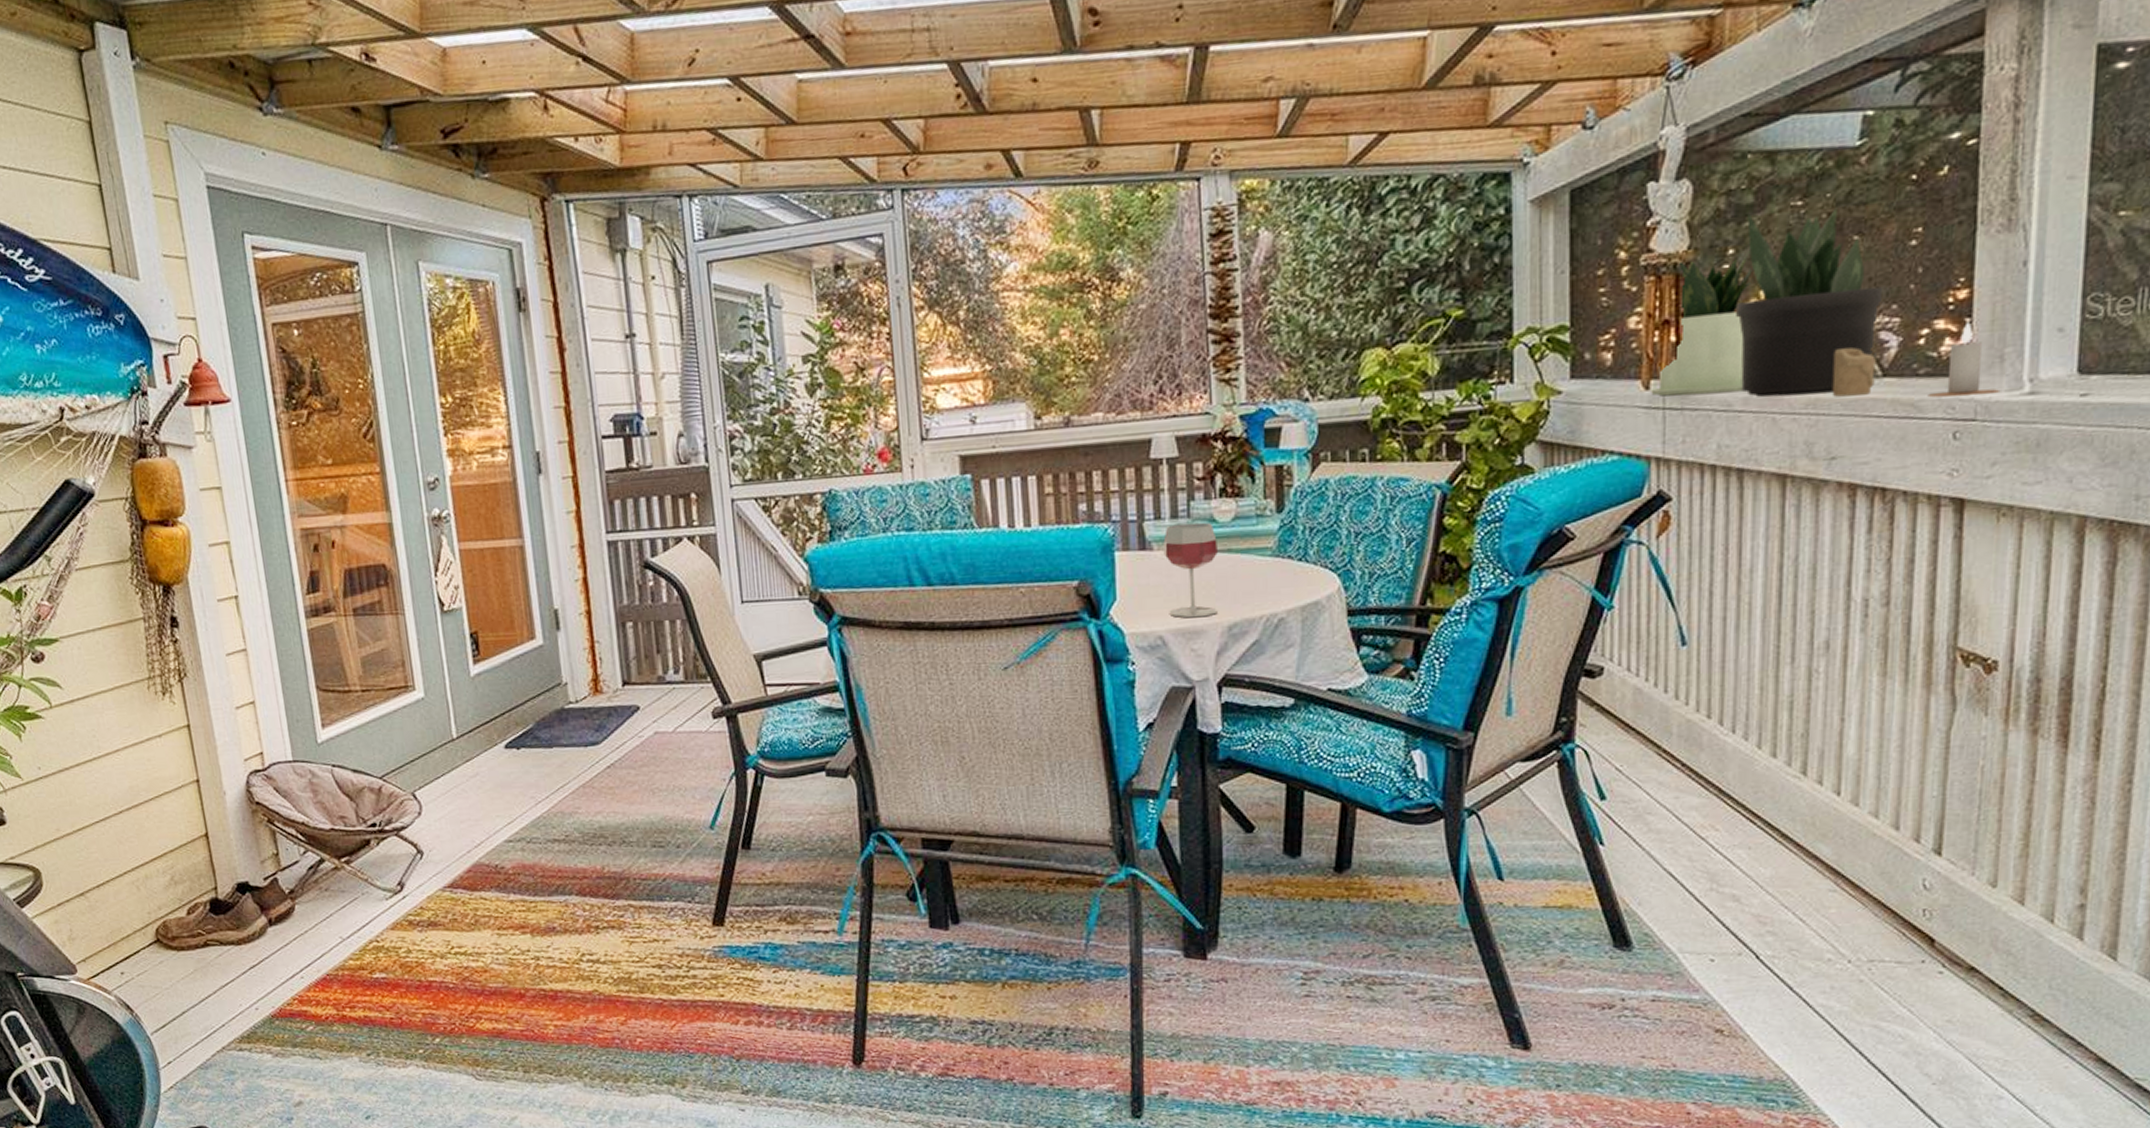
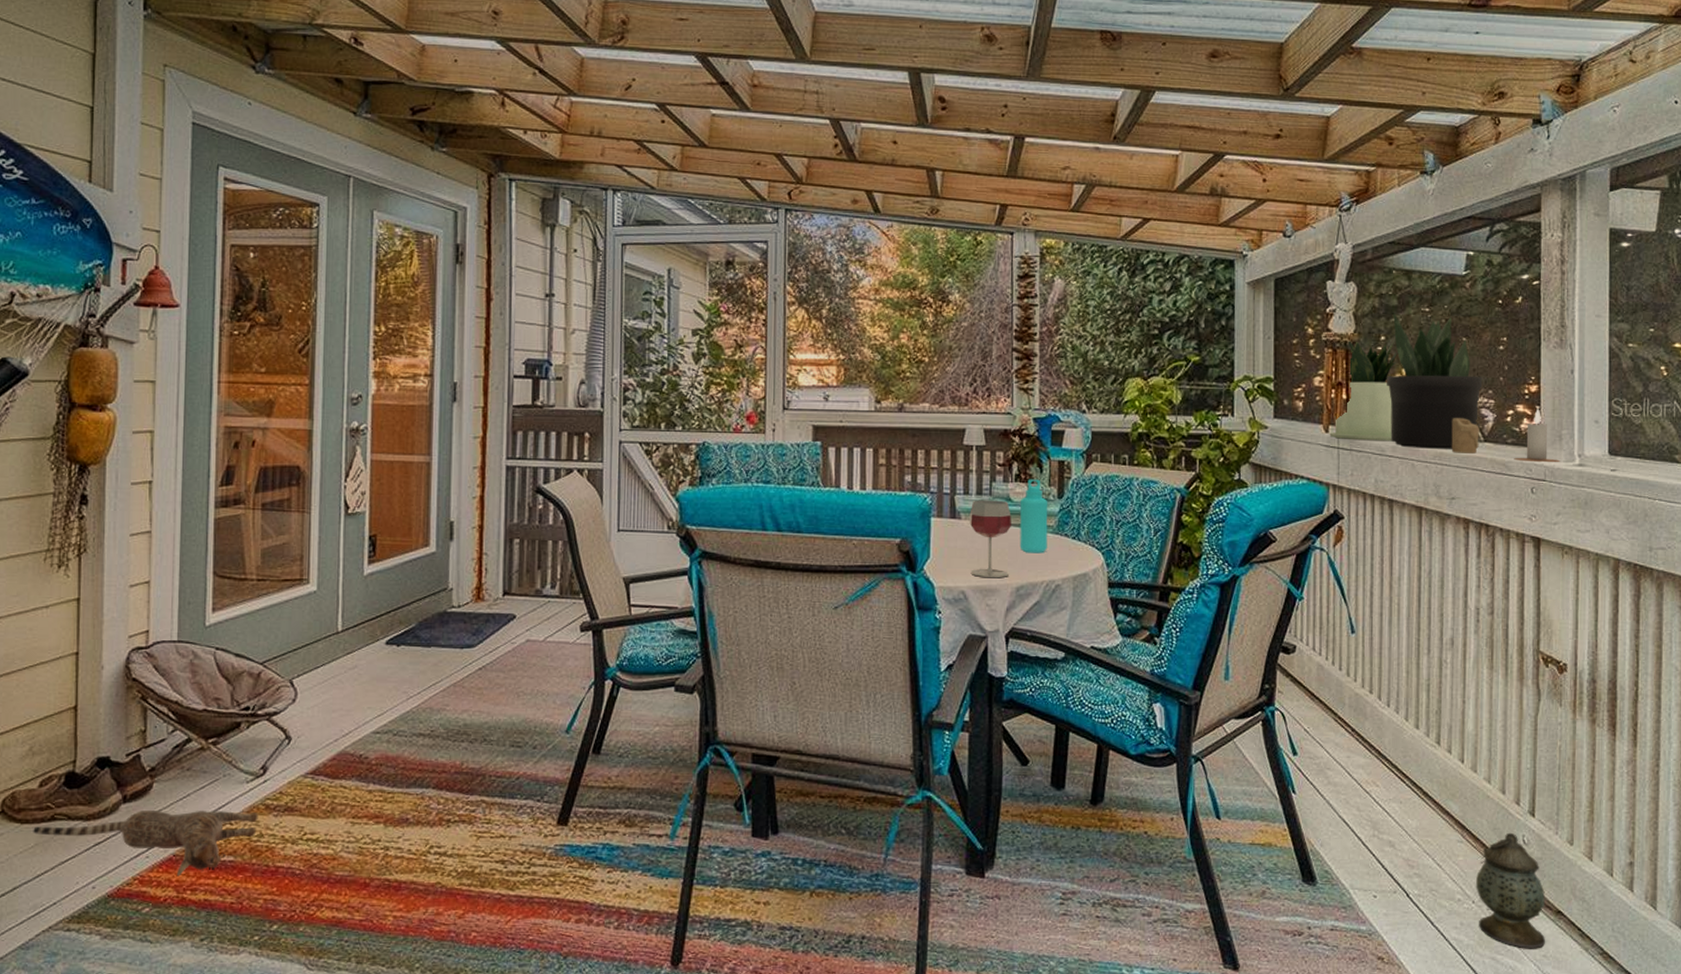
cat: none [189,929,404,995] -> present [33,811,258,877]
water bottle: none [1228,491,1266,583] -> present [1019,479,1048,553]
lantern: none [1854,876,1953,1014] -> present [1476,832,1546,949]

